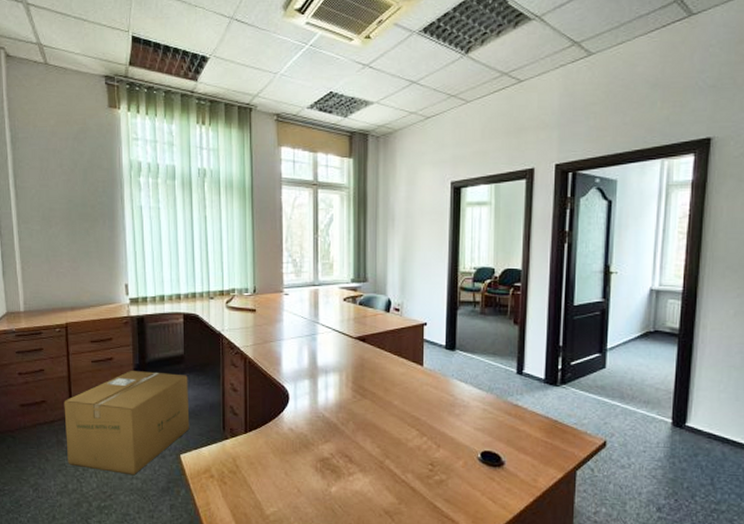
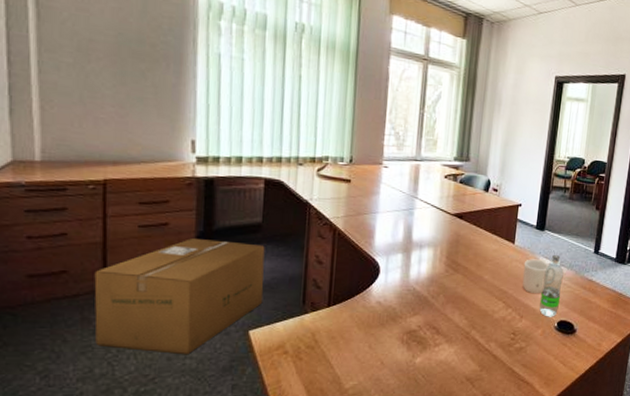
mug: none [435,382,464,421] -> present [522,259,549,294]
bottle: none [458,377,482,447] -> present [539,255,564,317]

